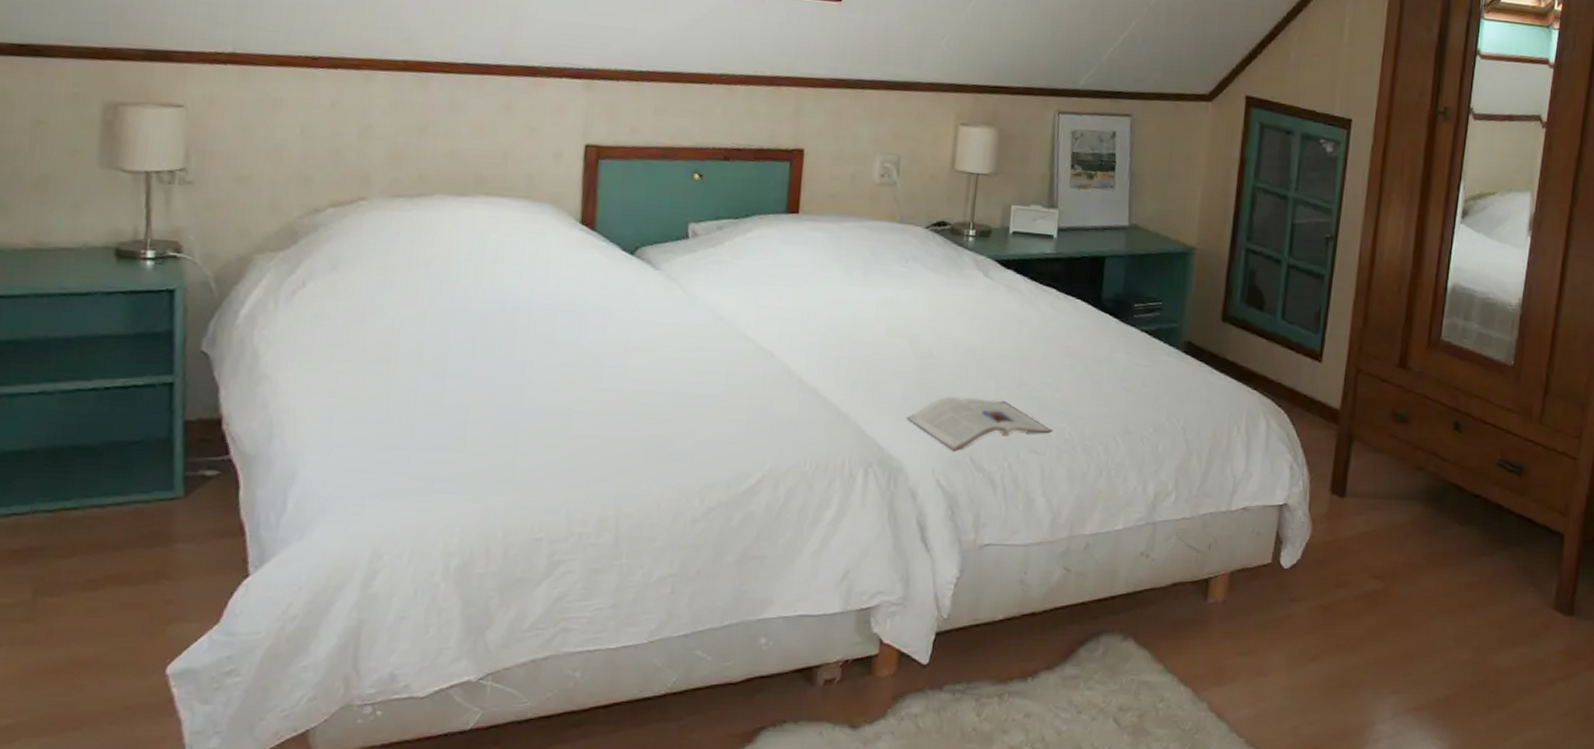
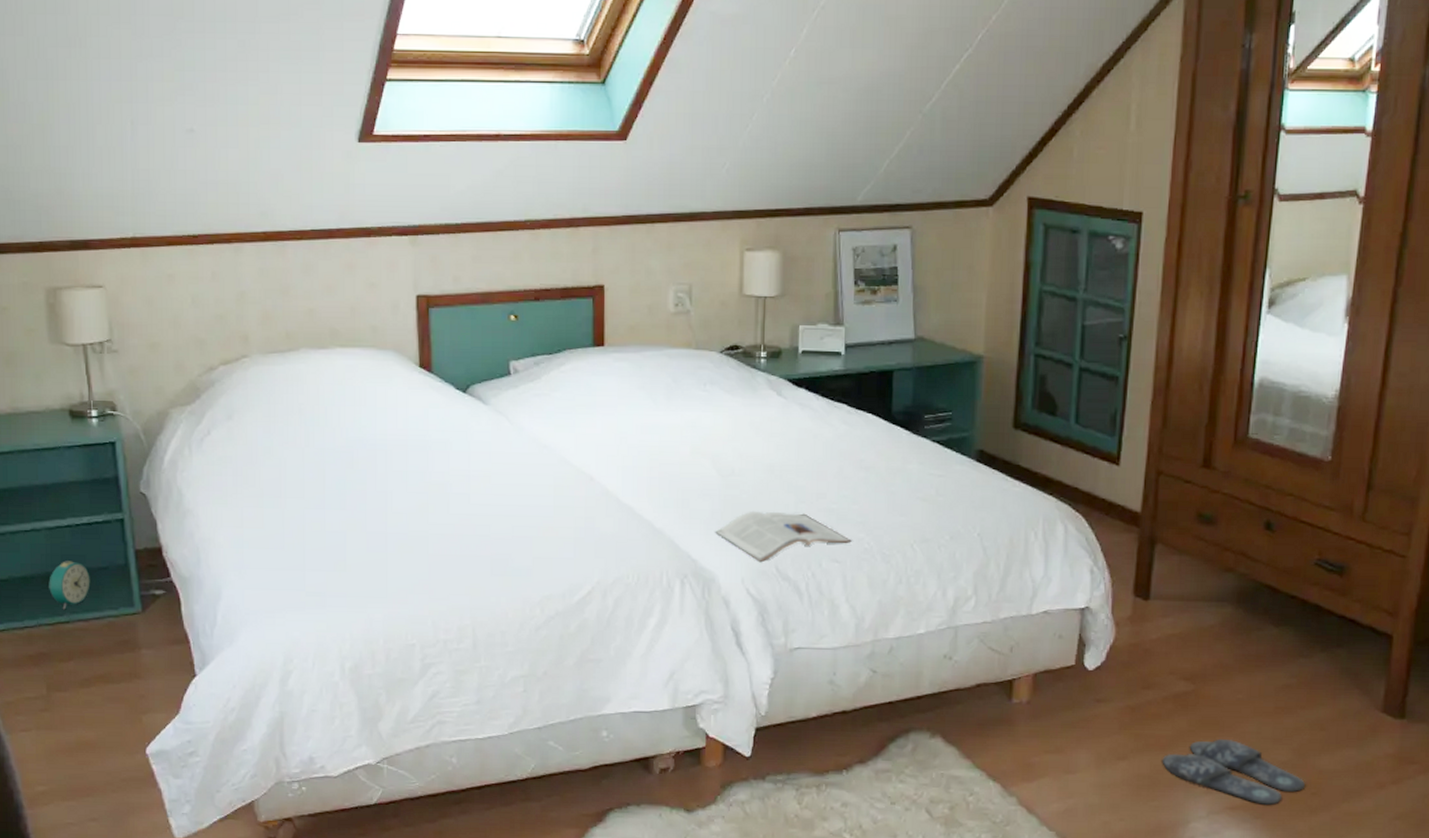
alarm clock: none [54,432,117,493] -> present [49,561,90,610]
slippers: none [1351,637,1484,705] -> present [1162,738,1305,806]

